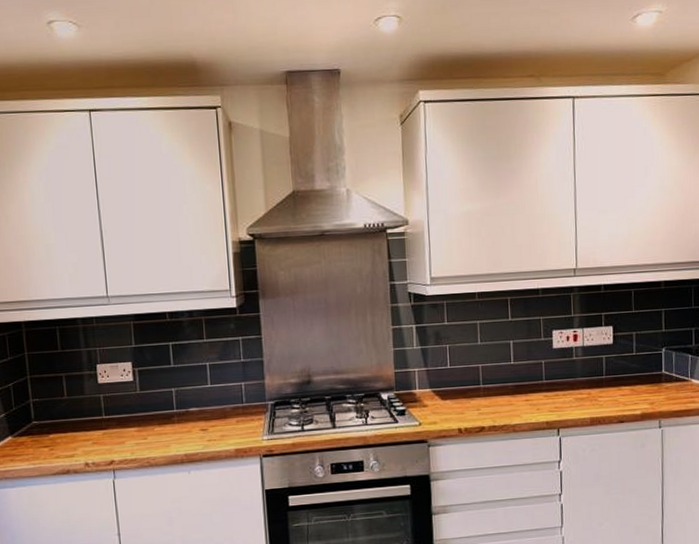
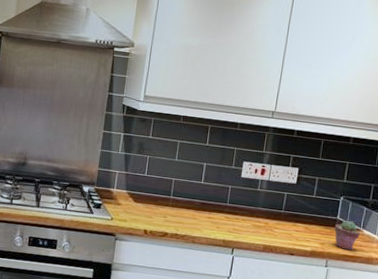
potted succulent: none [662,372,689,405] -> present [334,220,361,250]

